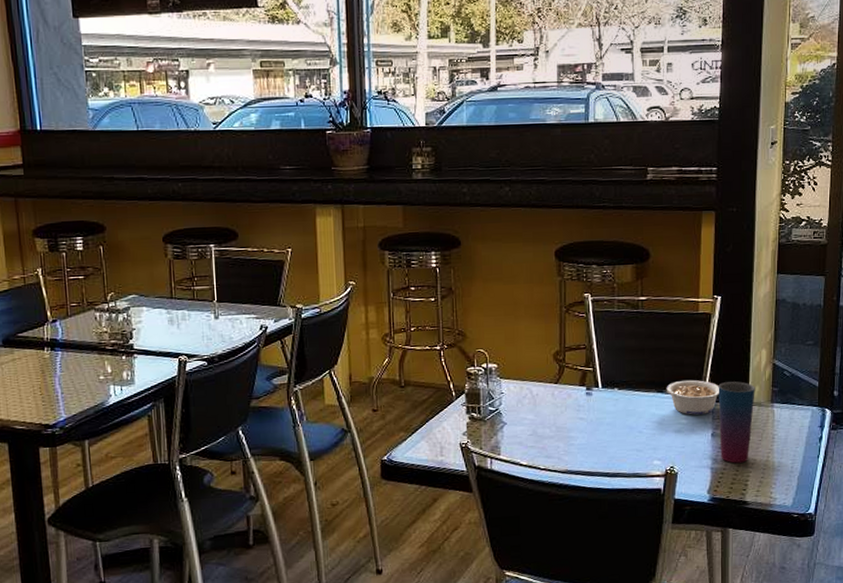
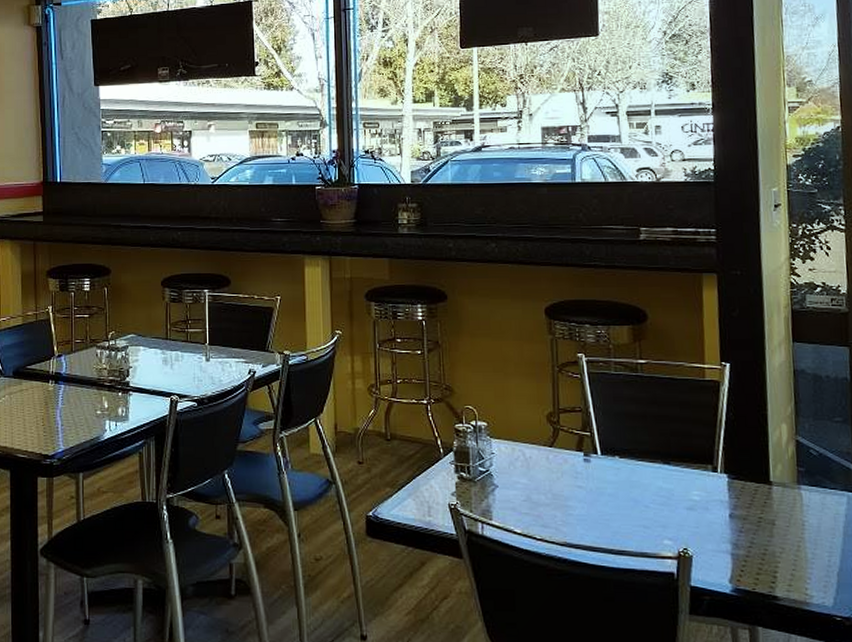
legume: present [666,379,719,415] -> none [673,452,735,492]
cup: present [718,381,755,464] -> none [733,457,778,551]

